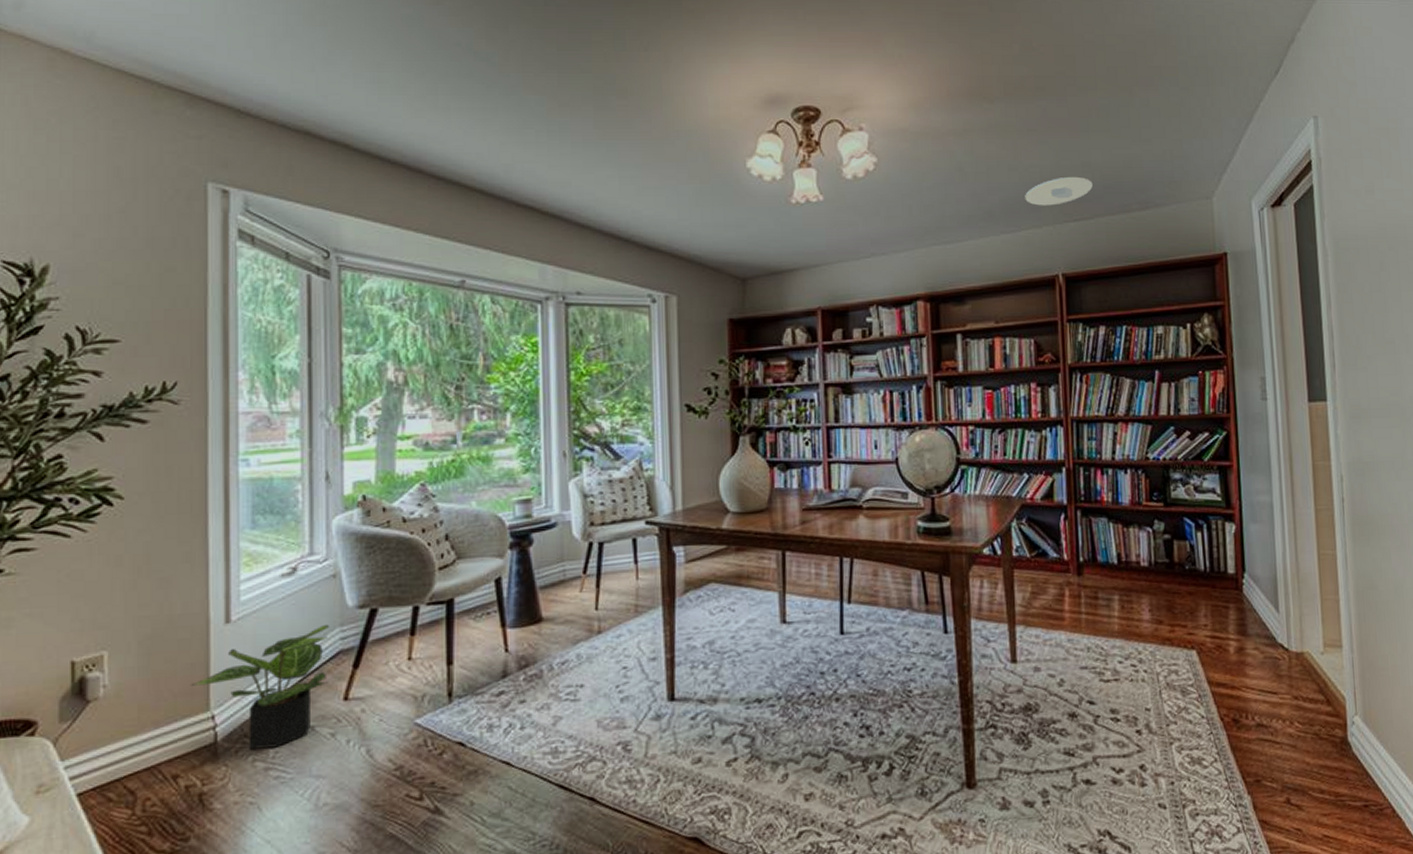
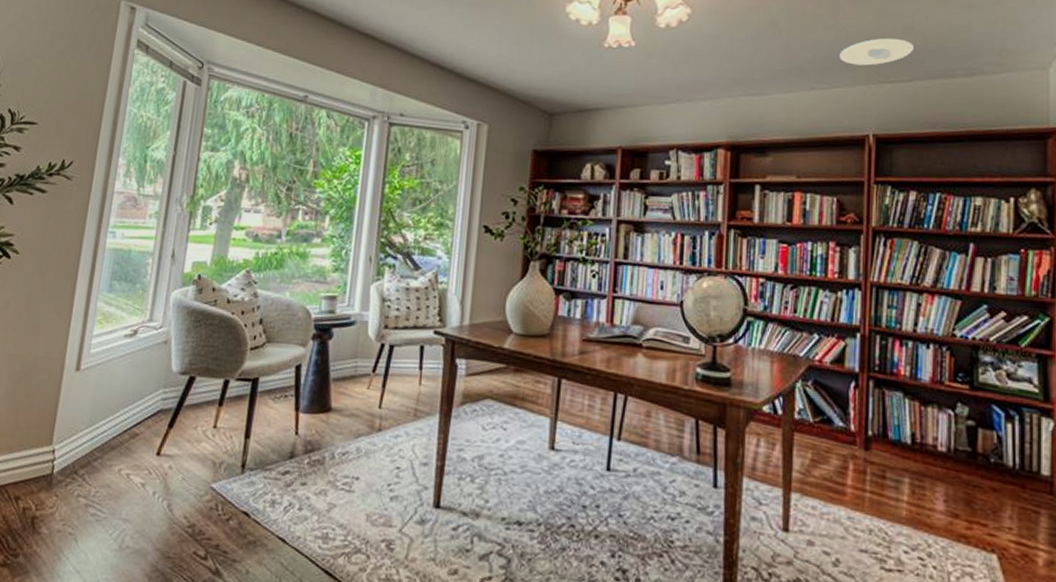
potted plant: present [191,625,329,749] -> none [41,385,155,488]

